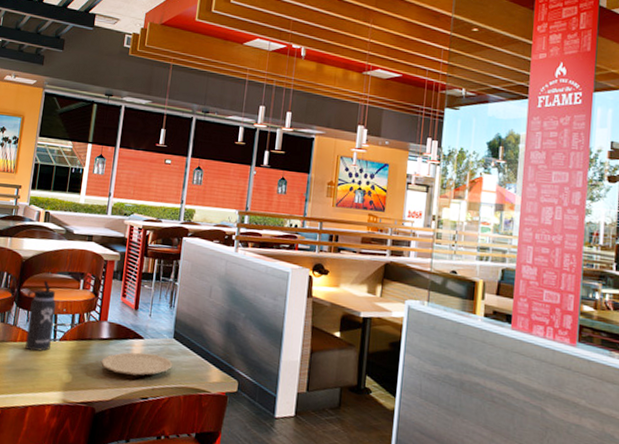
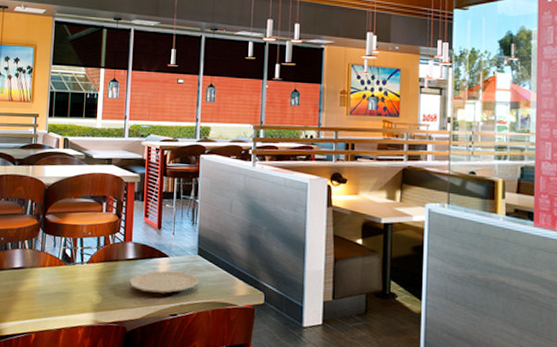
thermos bottle: present [25,280,56,351] -> none [53,205,81,275]

